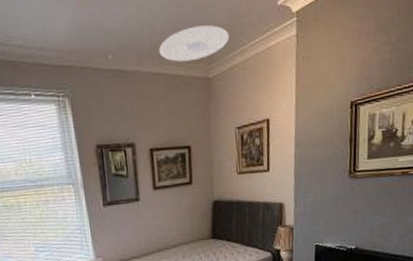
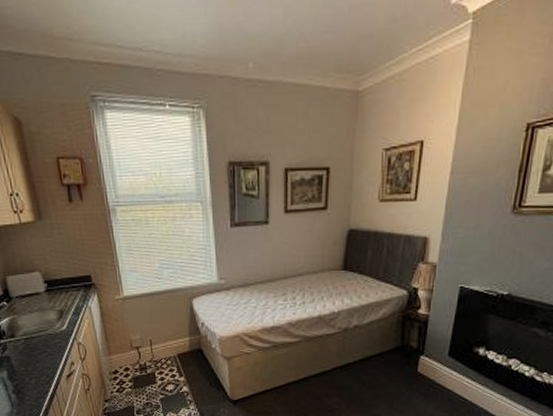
ceiling light: present [159,25,230,62] -> none [305,29,388,72]

